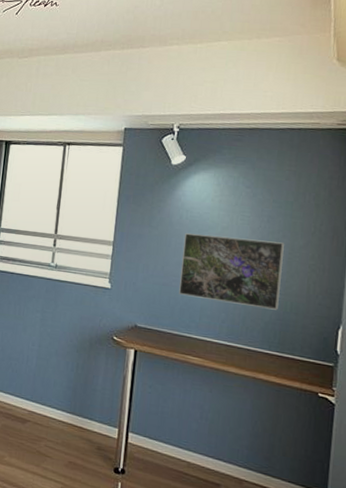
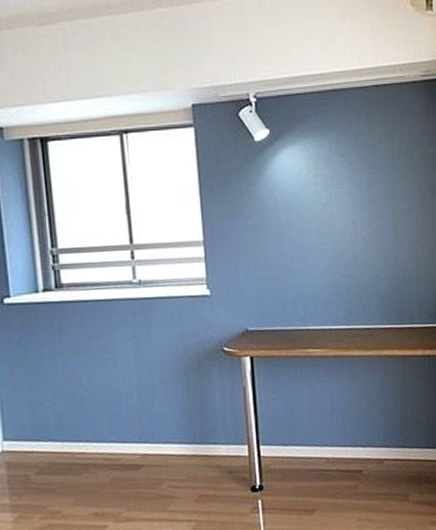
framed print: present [179,233,284,310] -> none [283,210,391,287]

